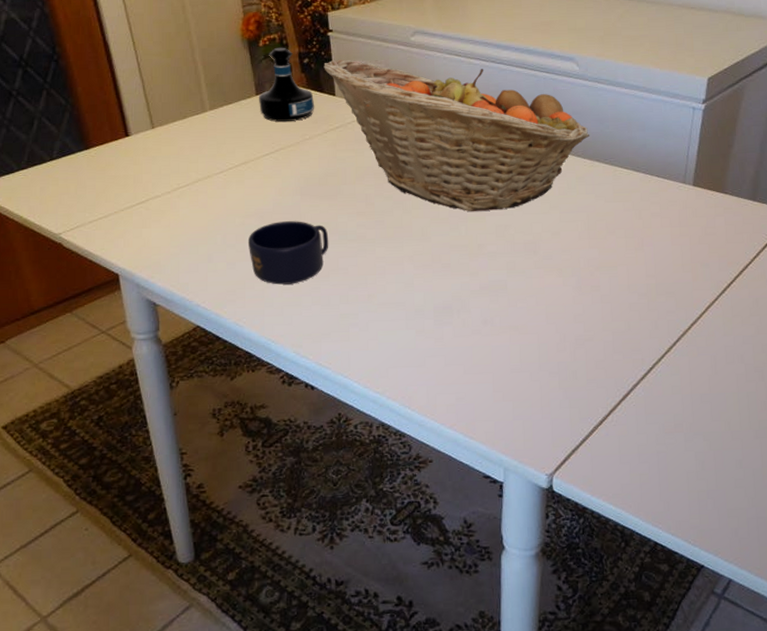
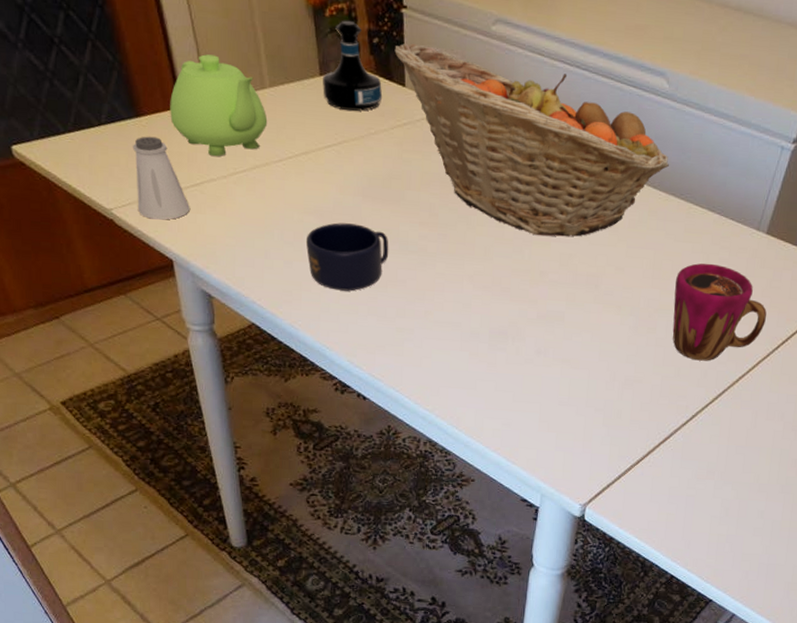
saltshaker: none [82,164,136,238] -> present [133,136,191,220]
teapot: none [117,89,209,176] -> present [170,54,268,157]
cup: none [612,218,707,313] -> present [672,263,767,361]

